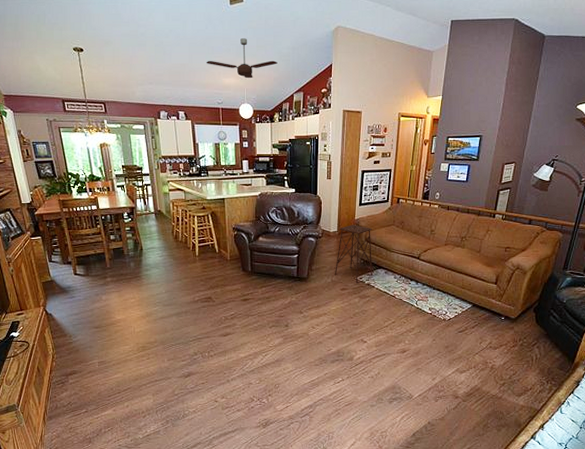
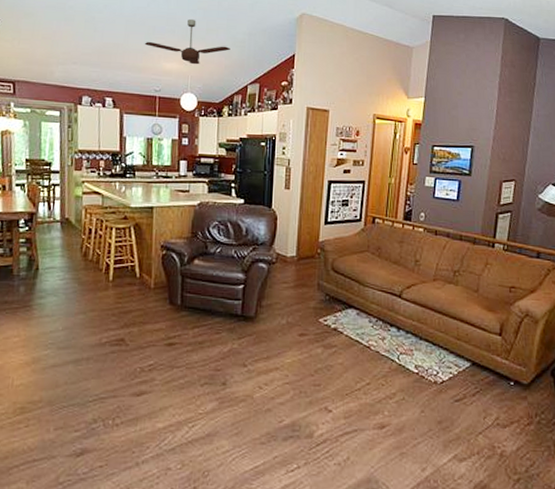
side table: present [335,225,372,283] -> none [291,248,341,327]

